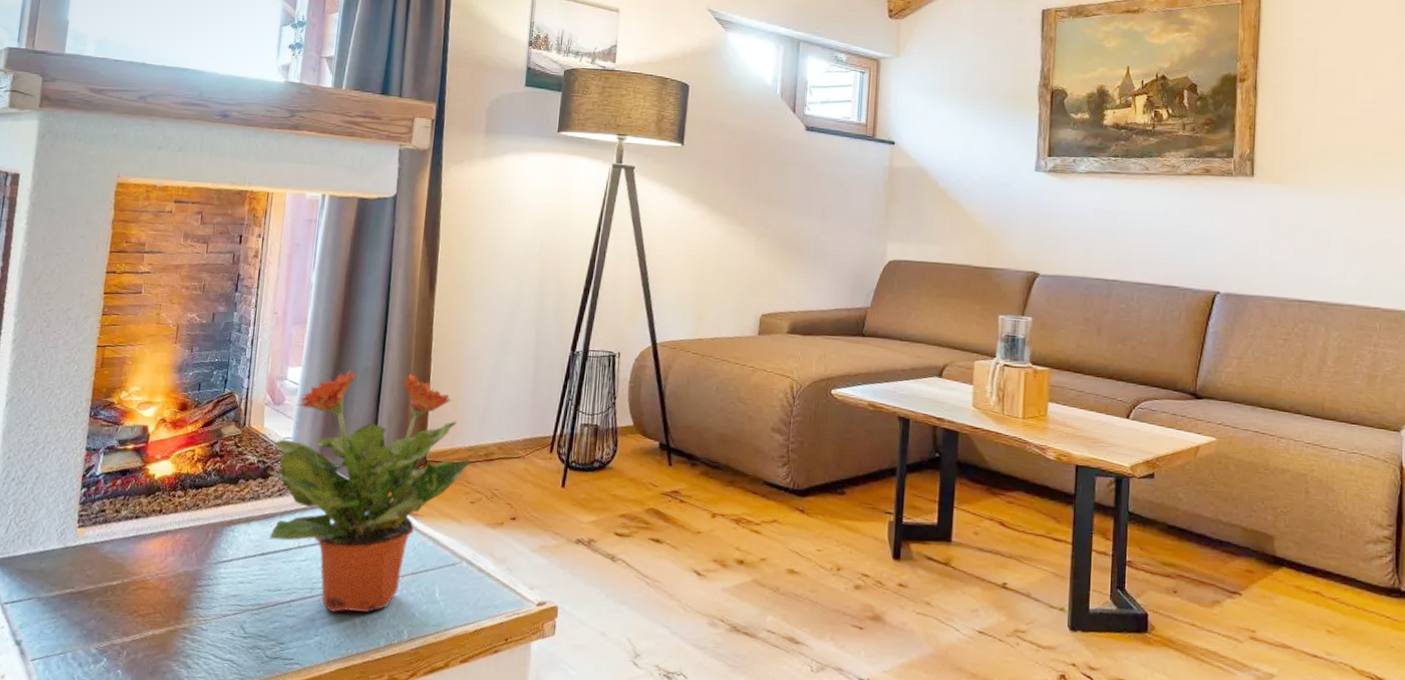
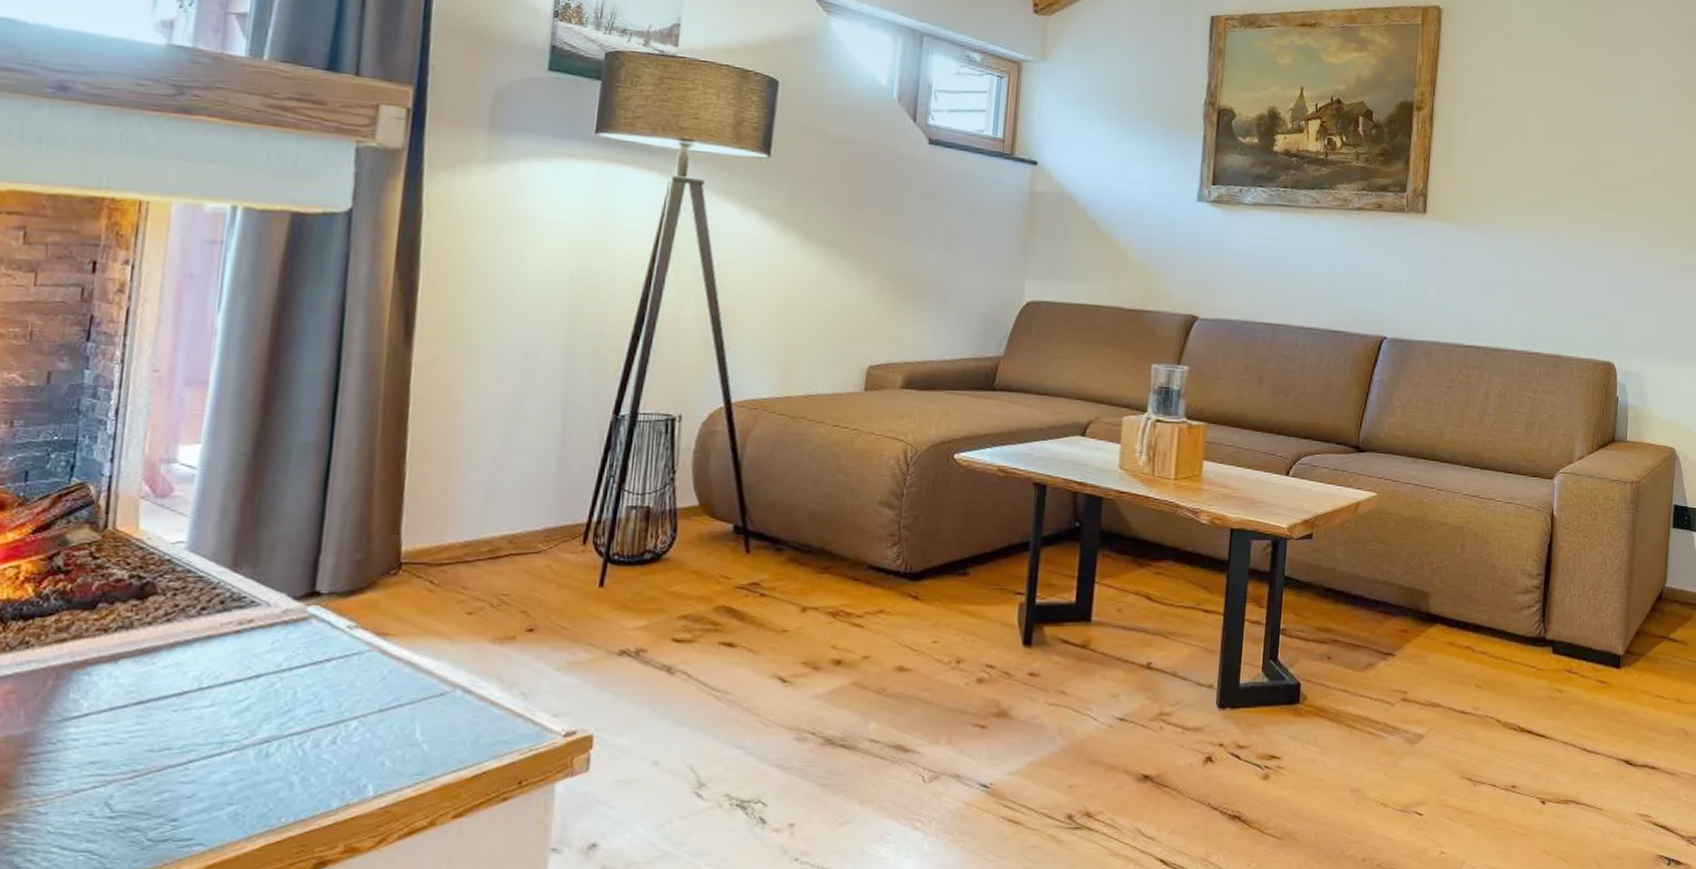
potted plant: present [268,369,472,612] -> none [147,446,470,771]

